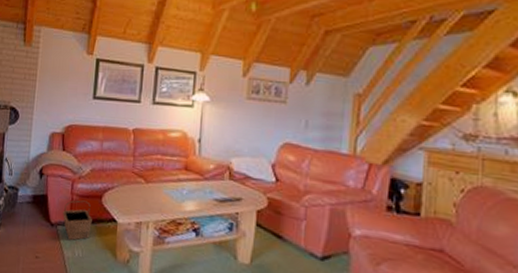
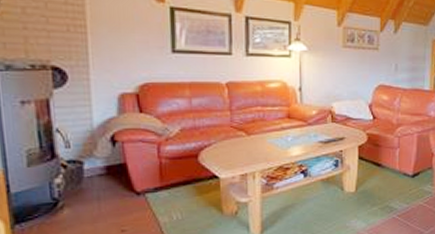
basket: present [63,200,92,240] -> none [150,162,190,205]

